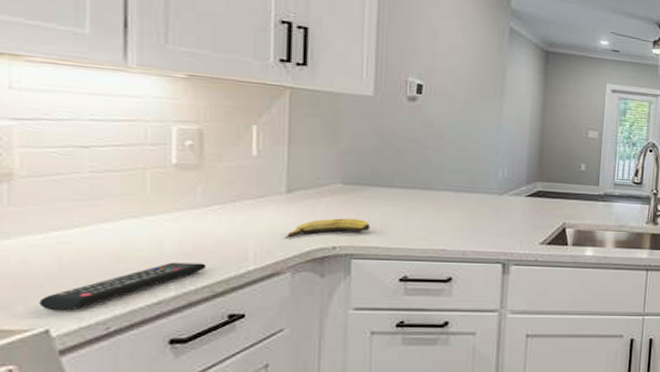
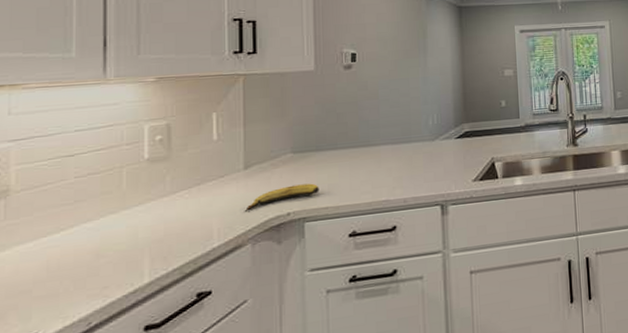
remote control: present [39,262,207,311] -> none [29,247,176,314]

